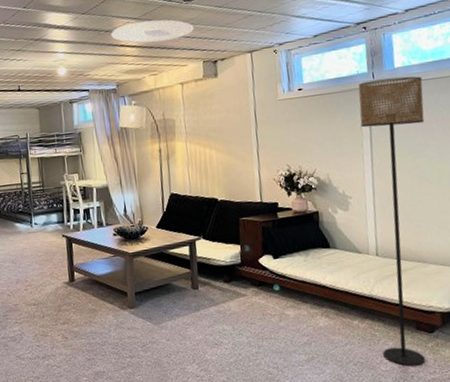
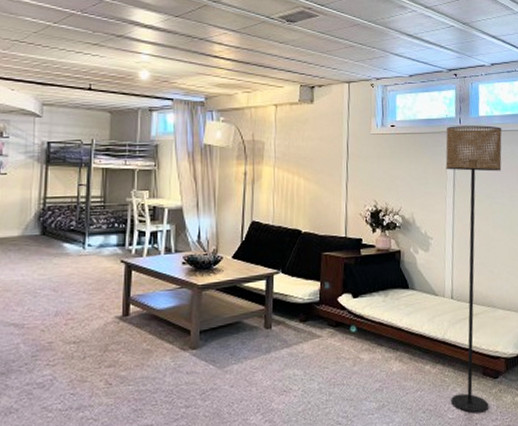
ceiling light: present [111,19,194,44] -> none [205,35,294,59]

